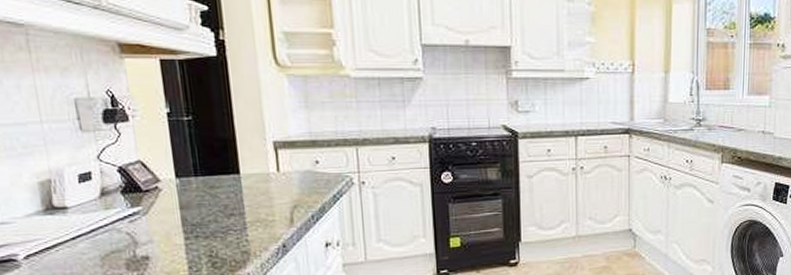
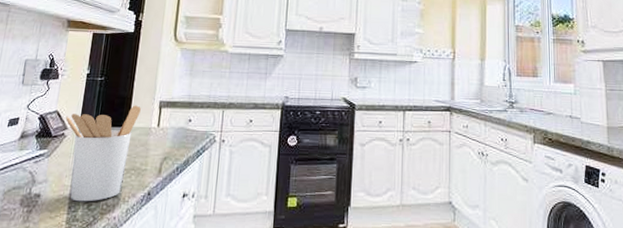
utensil holder: none [154,148,251,261] -> present [66,105,141,202]

